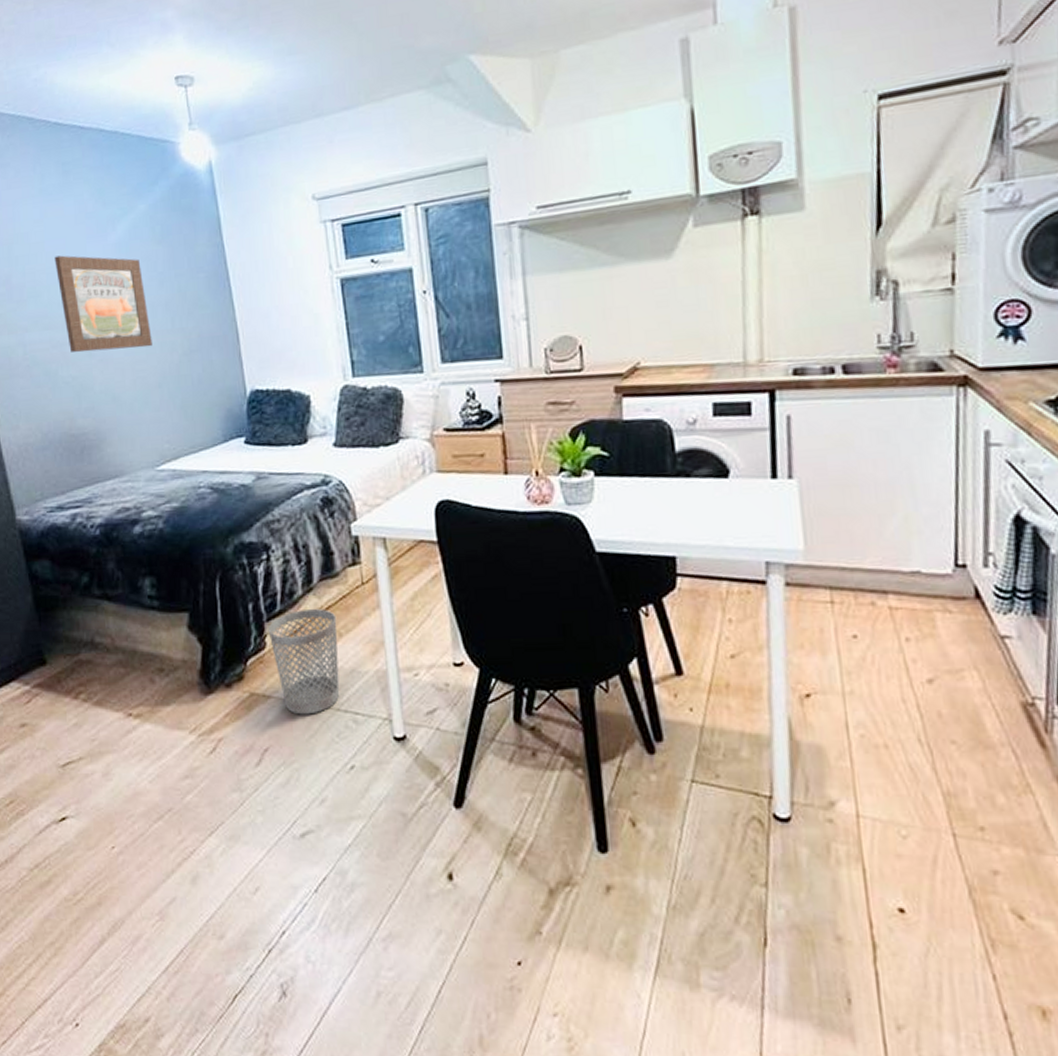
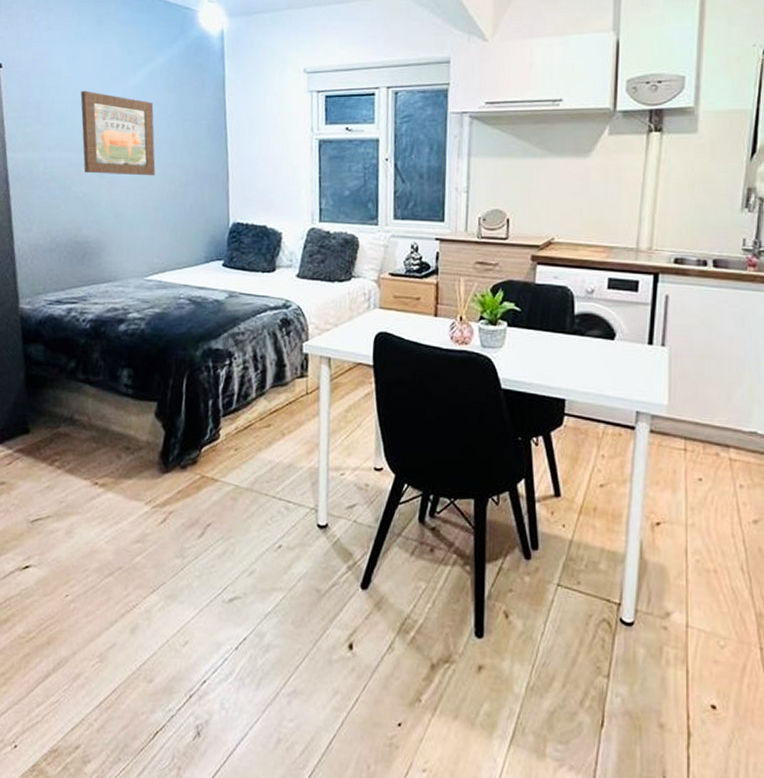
wastebasket: present [268,609,340,715] -> none [222,410,282,499]

